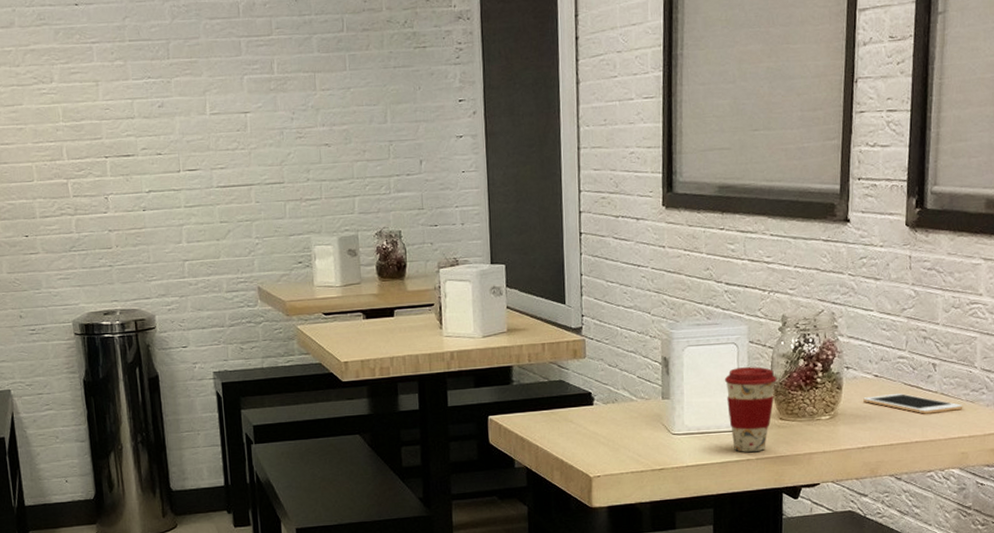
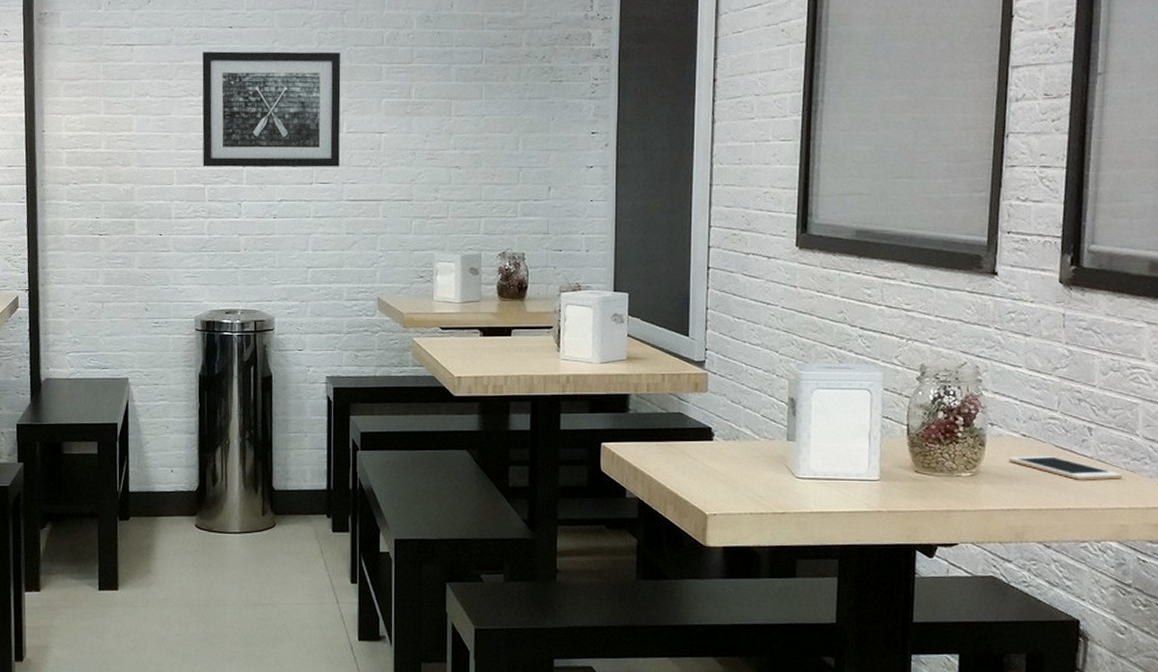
wall art: none [49,27,206,161] -> present [202,51,341,168]
coffee cup: present [724,366,778,453] -> none [855,415,914,505]

